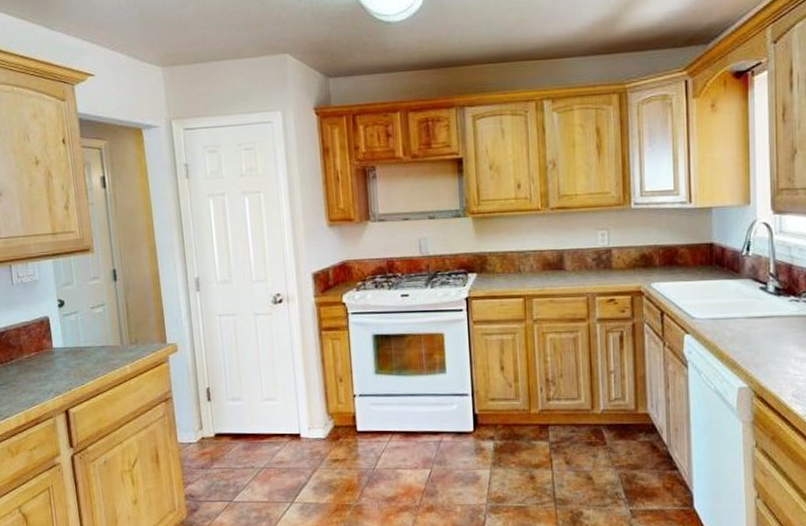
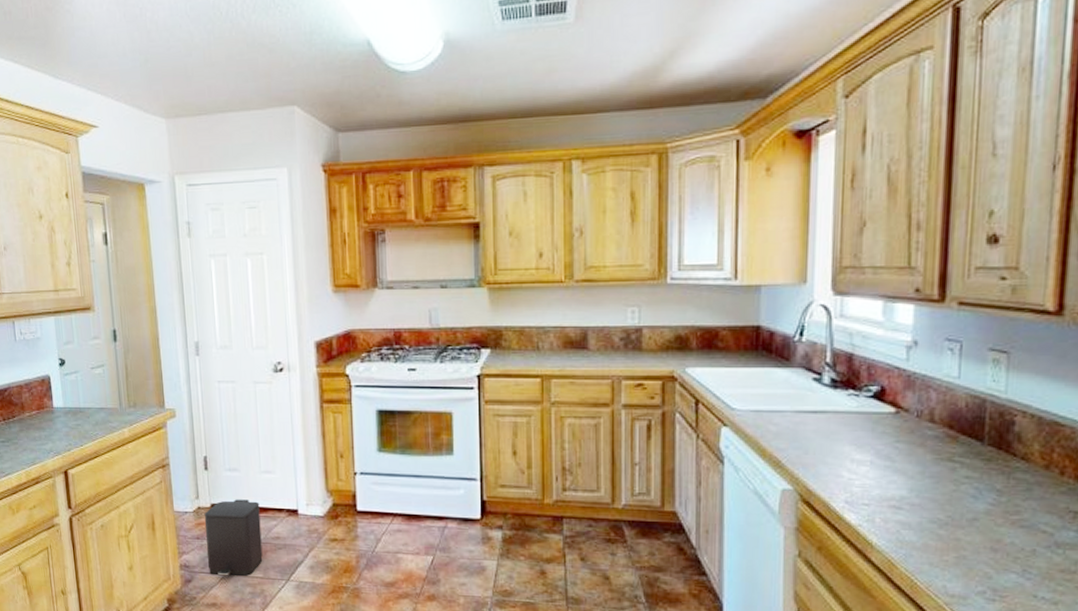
pedal bin: none [208,427,267,503] -> present [204,499,263,576]

